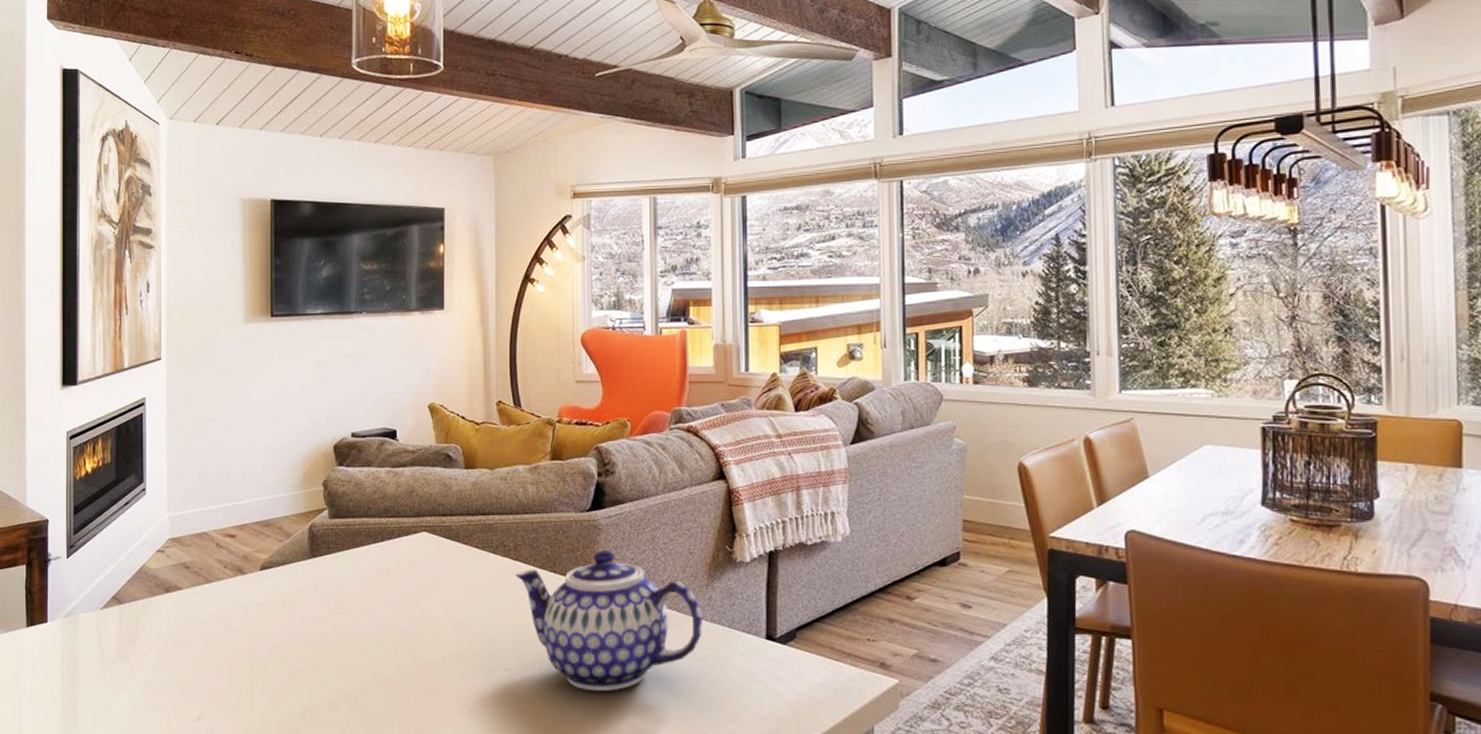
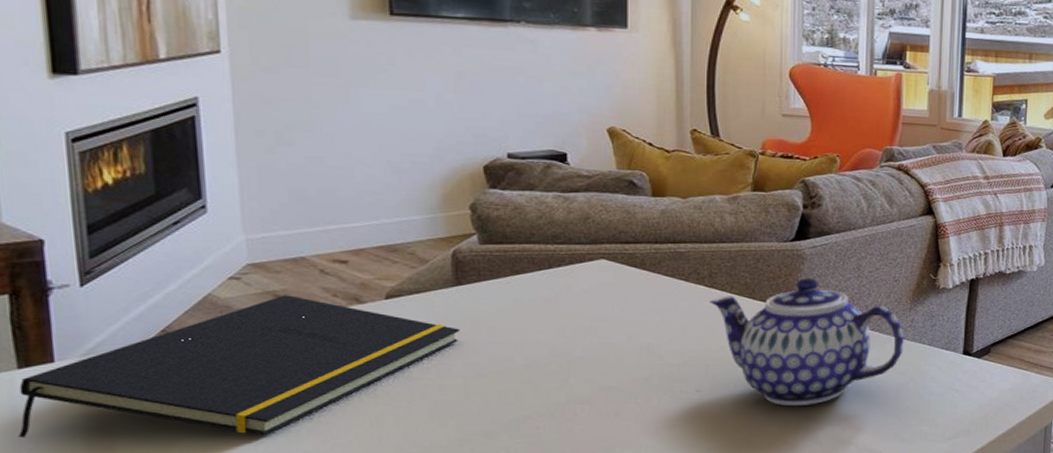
notepad: none [23,566,313,695] -> present [18,295,460,439]

